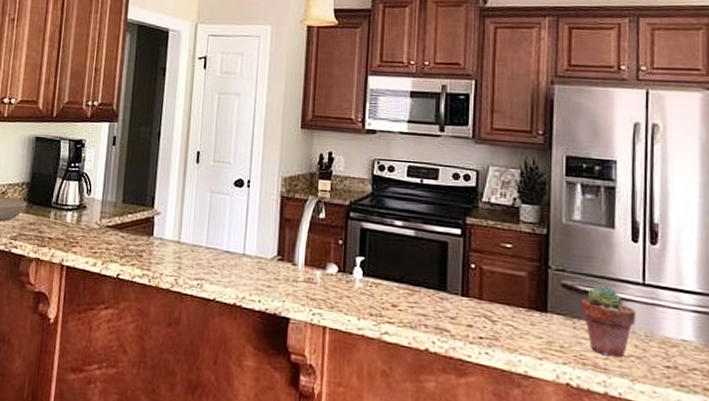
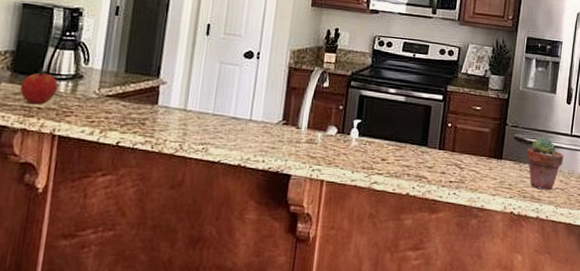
apple: none [34,198,66,235] -> present [20,67,58,105]

